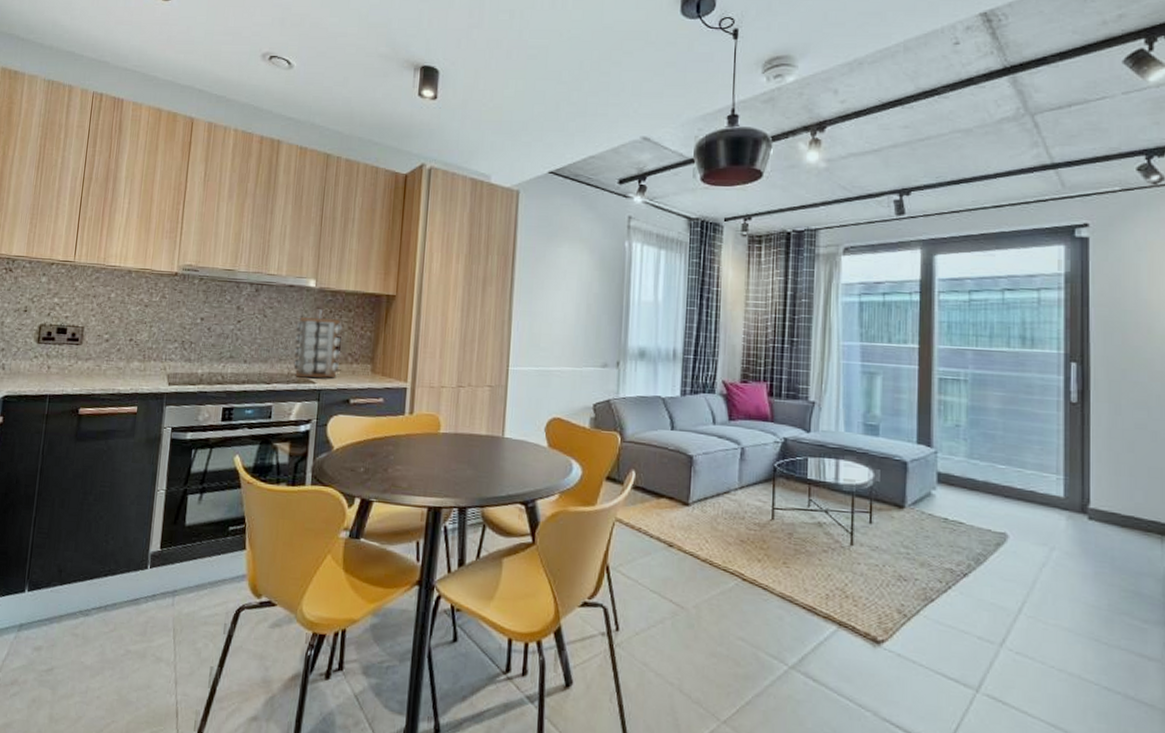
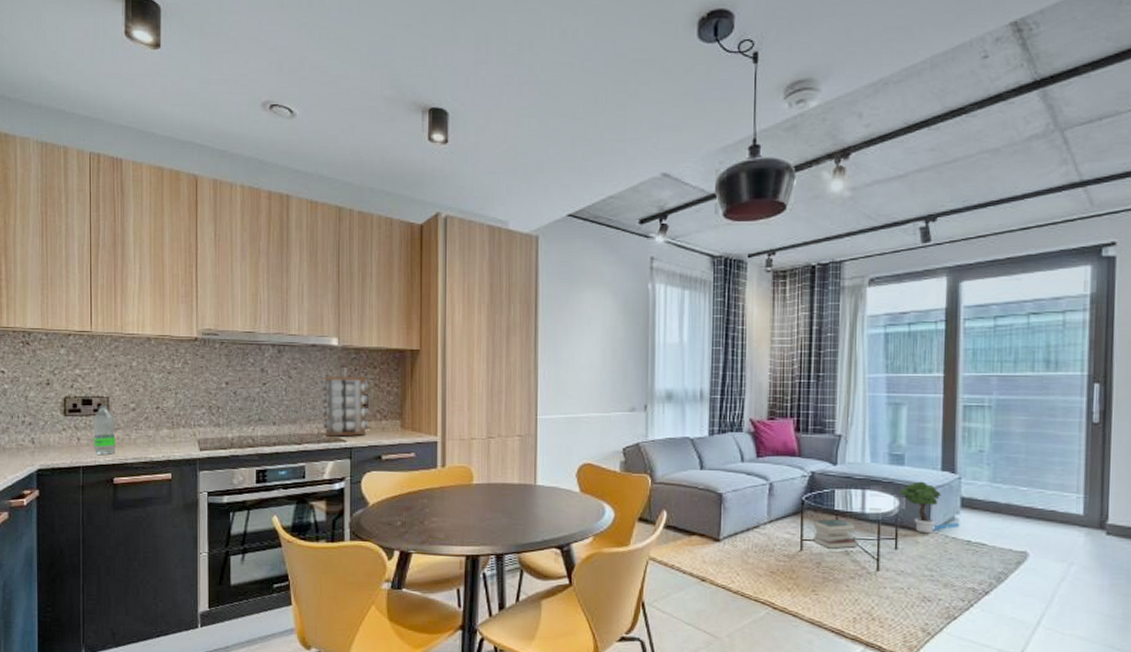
bottle: none [63,335,87,385] -> present [92,405,116,456]
books: none [785,488,832,520] -> present [813,518,859,549]
potted tree: none [874,453,937,509] -> present [900,481,960,534]

